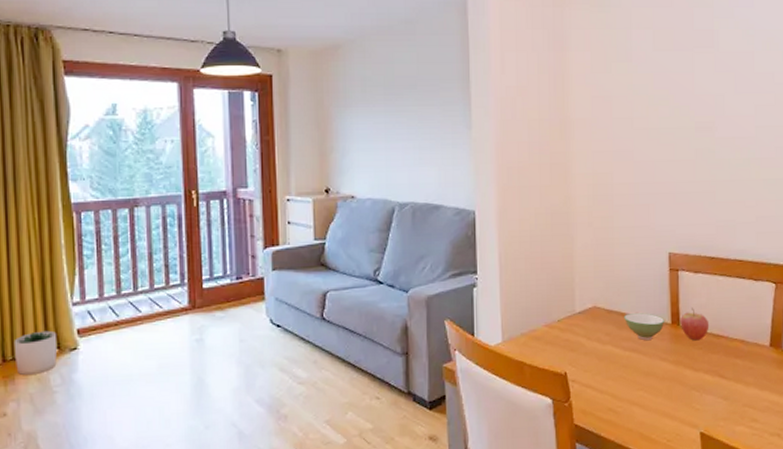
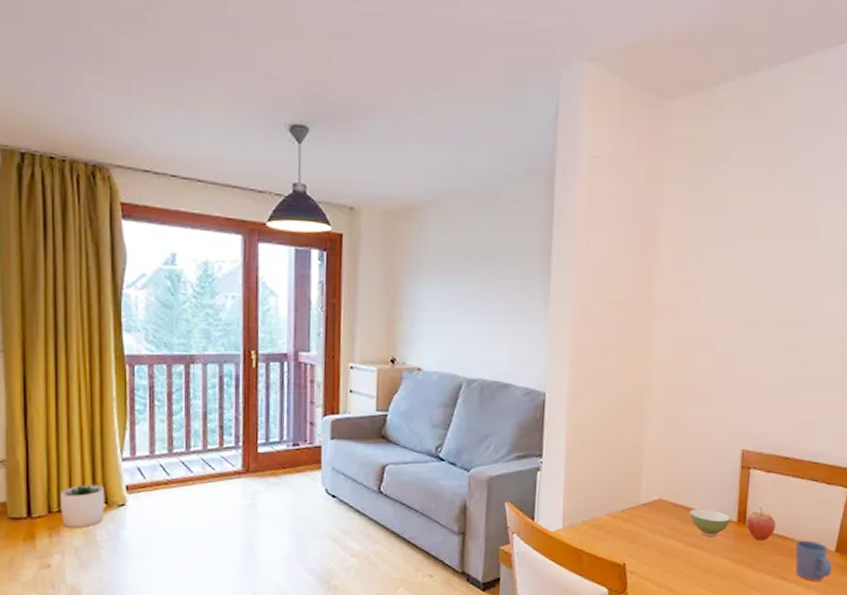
mug: none [731,337,768,377] -> present [795,540,832,581]

